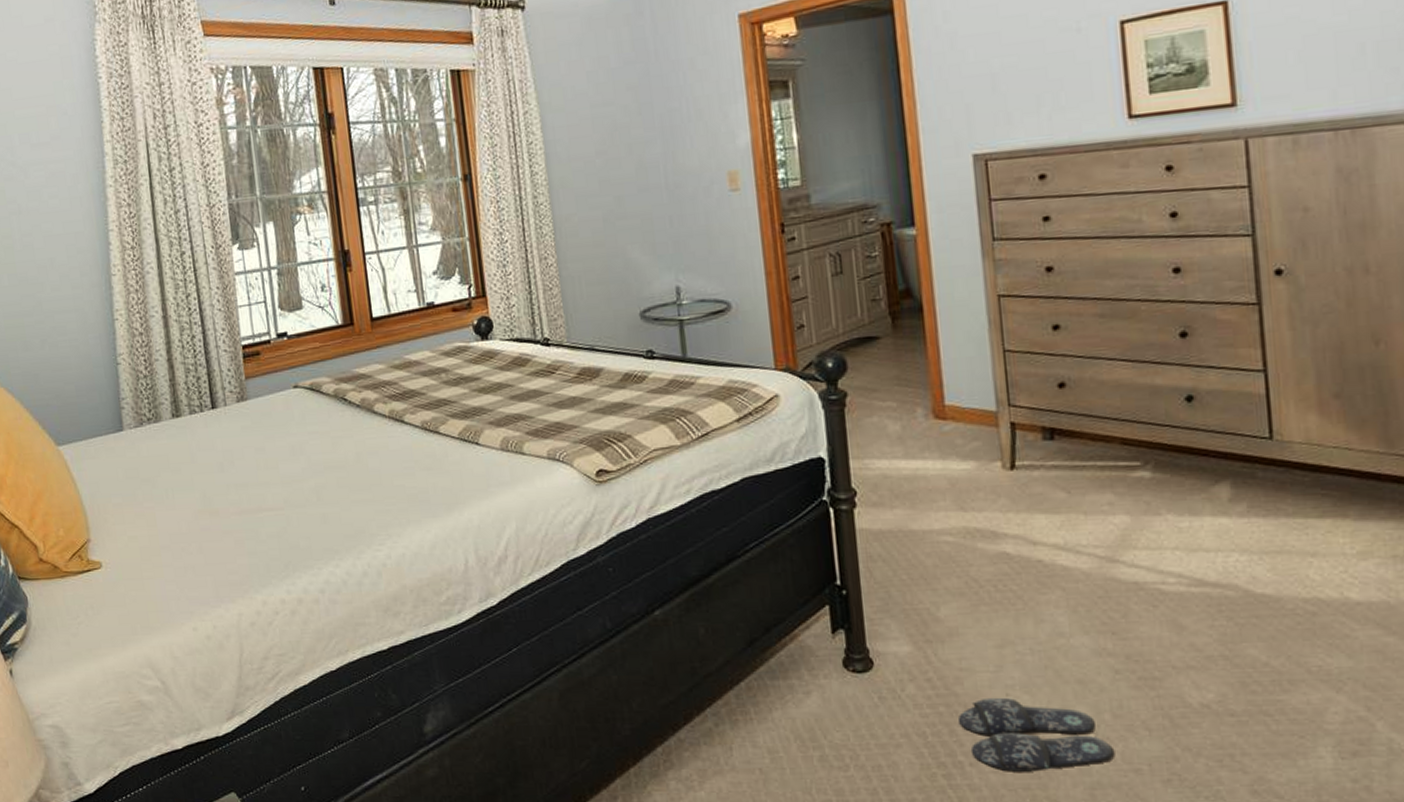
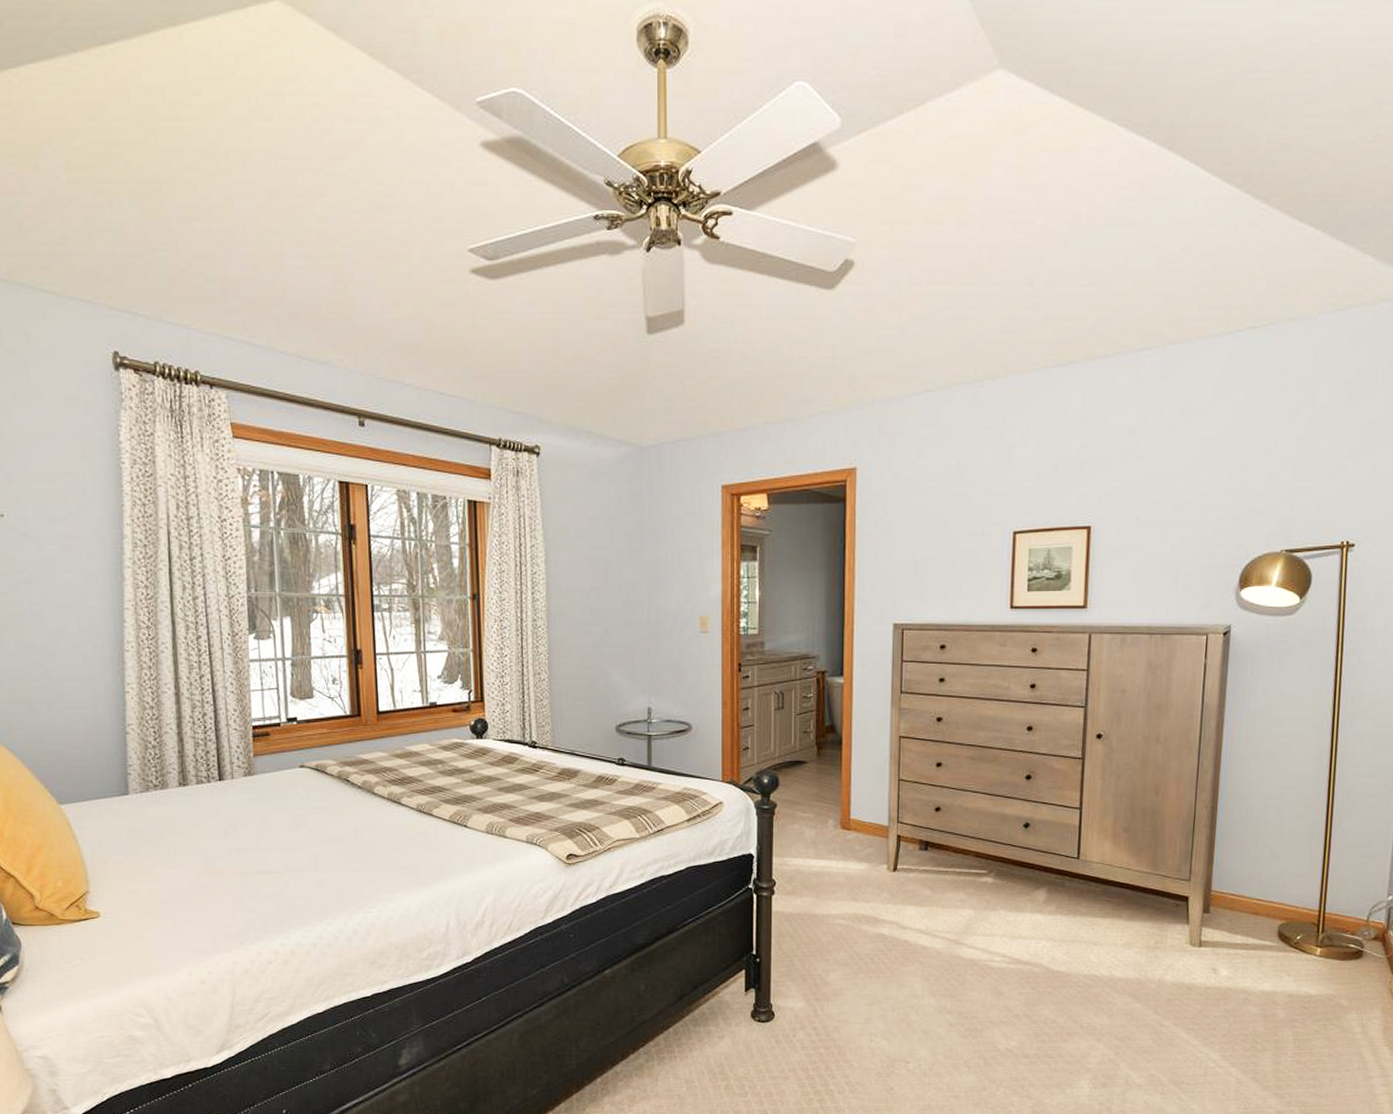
slippers: present [959,697,1114,772] -> none [834,1042,942,1098]

